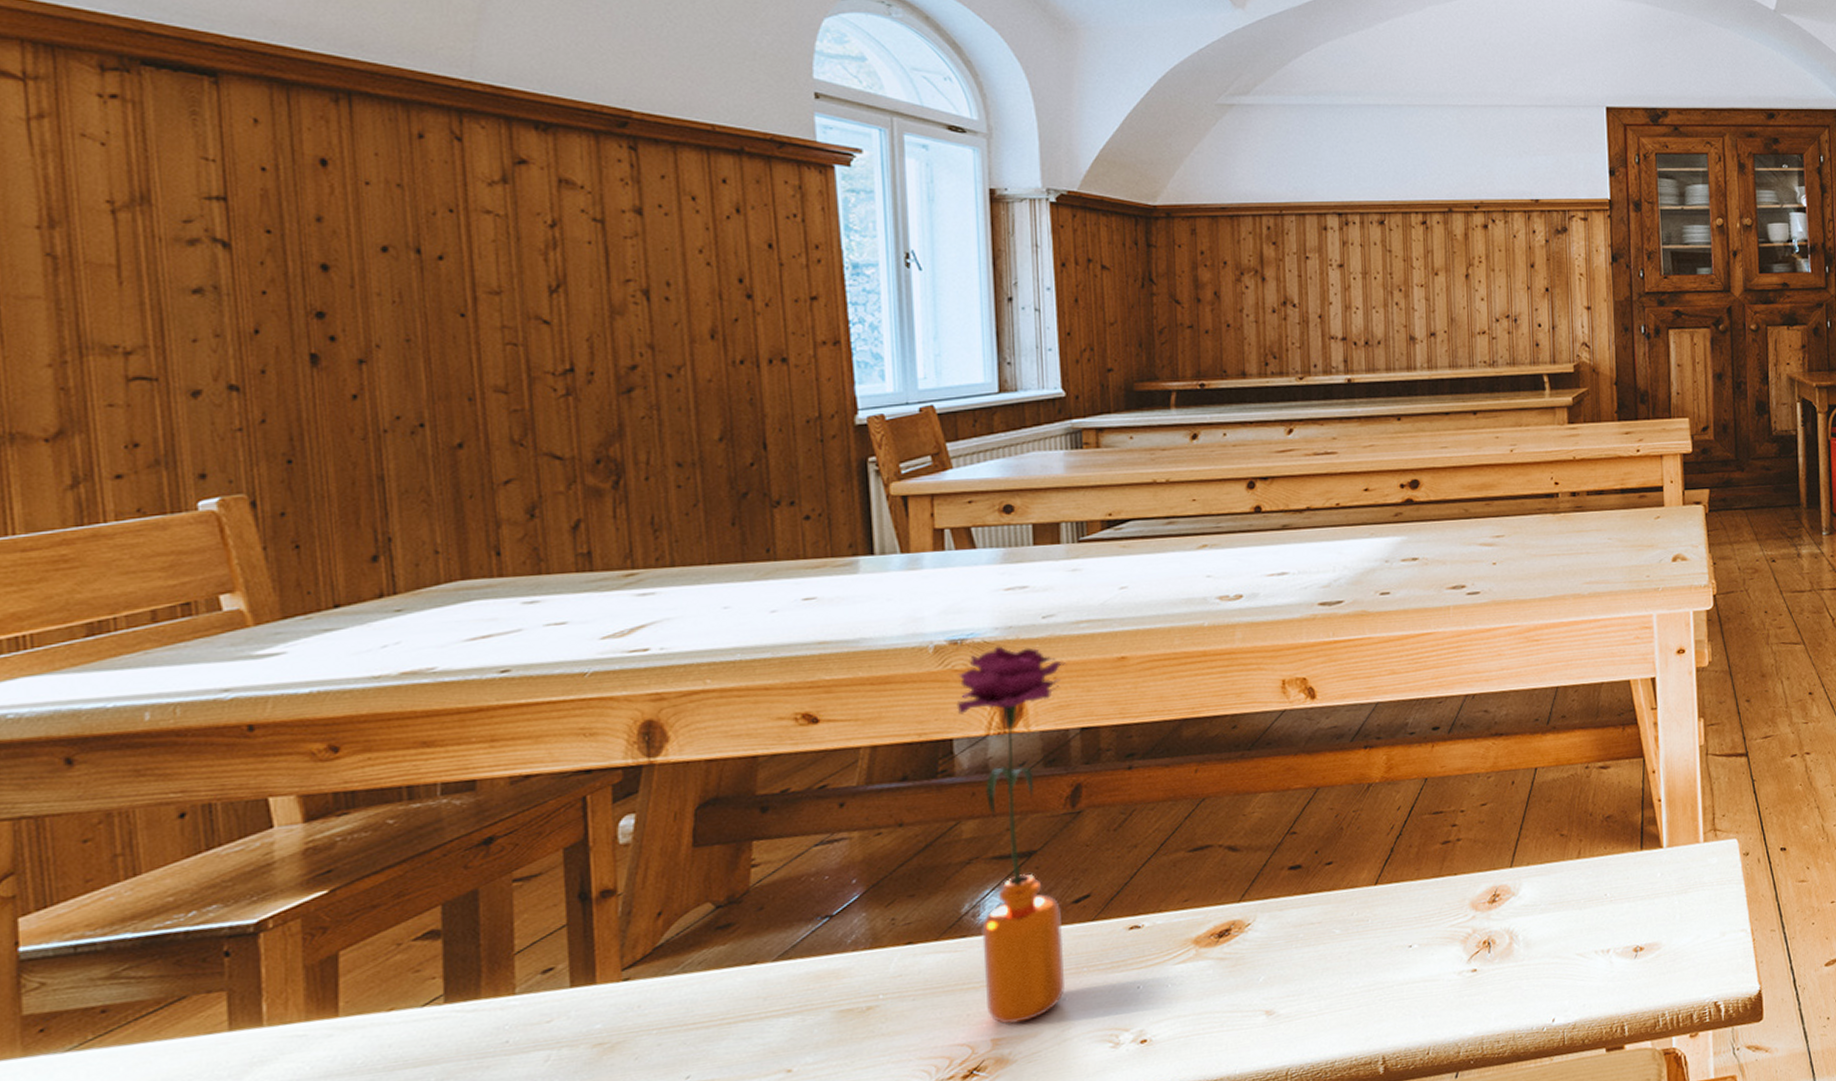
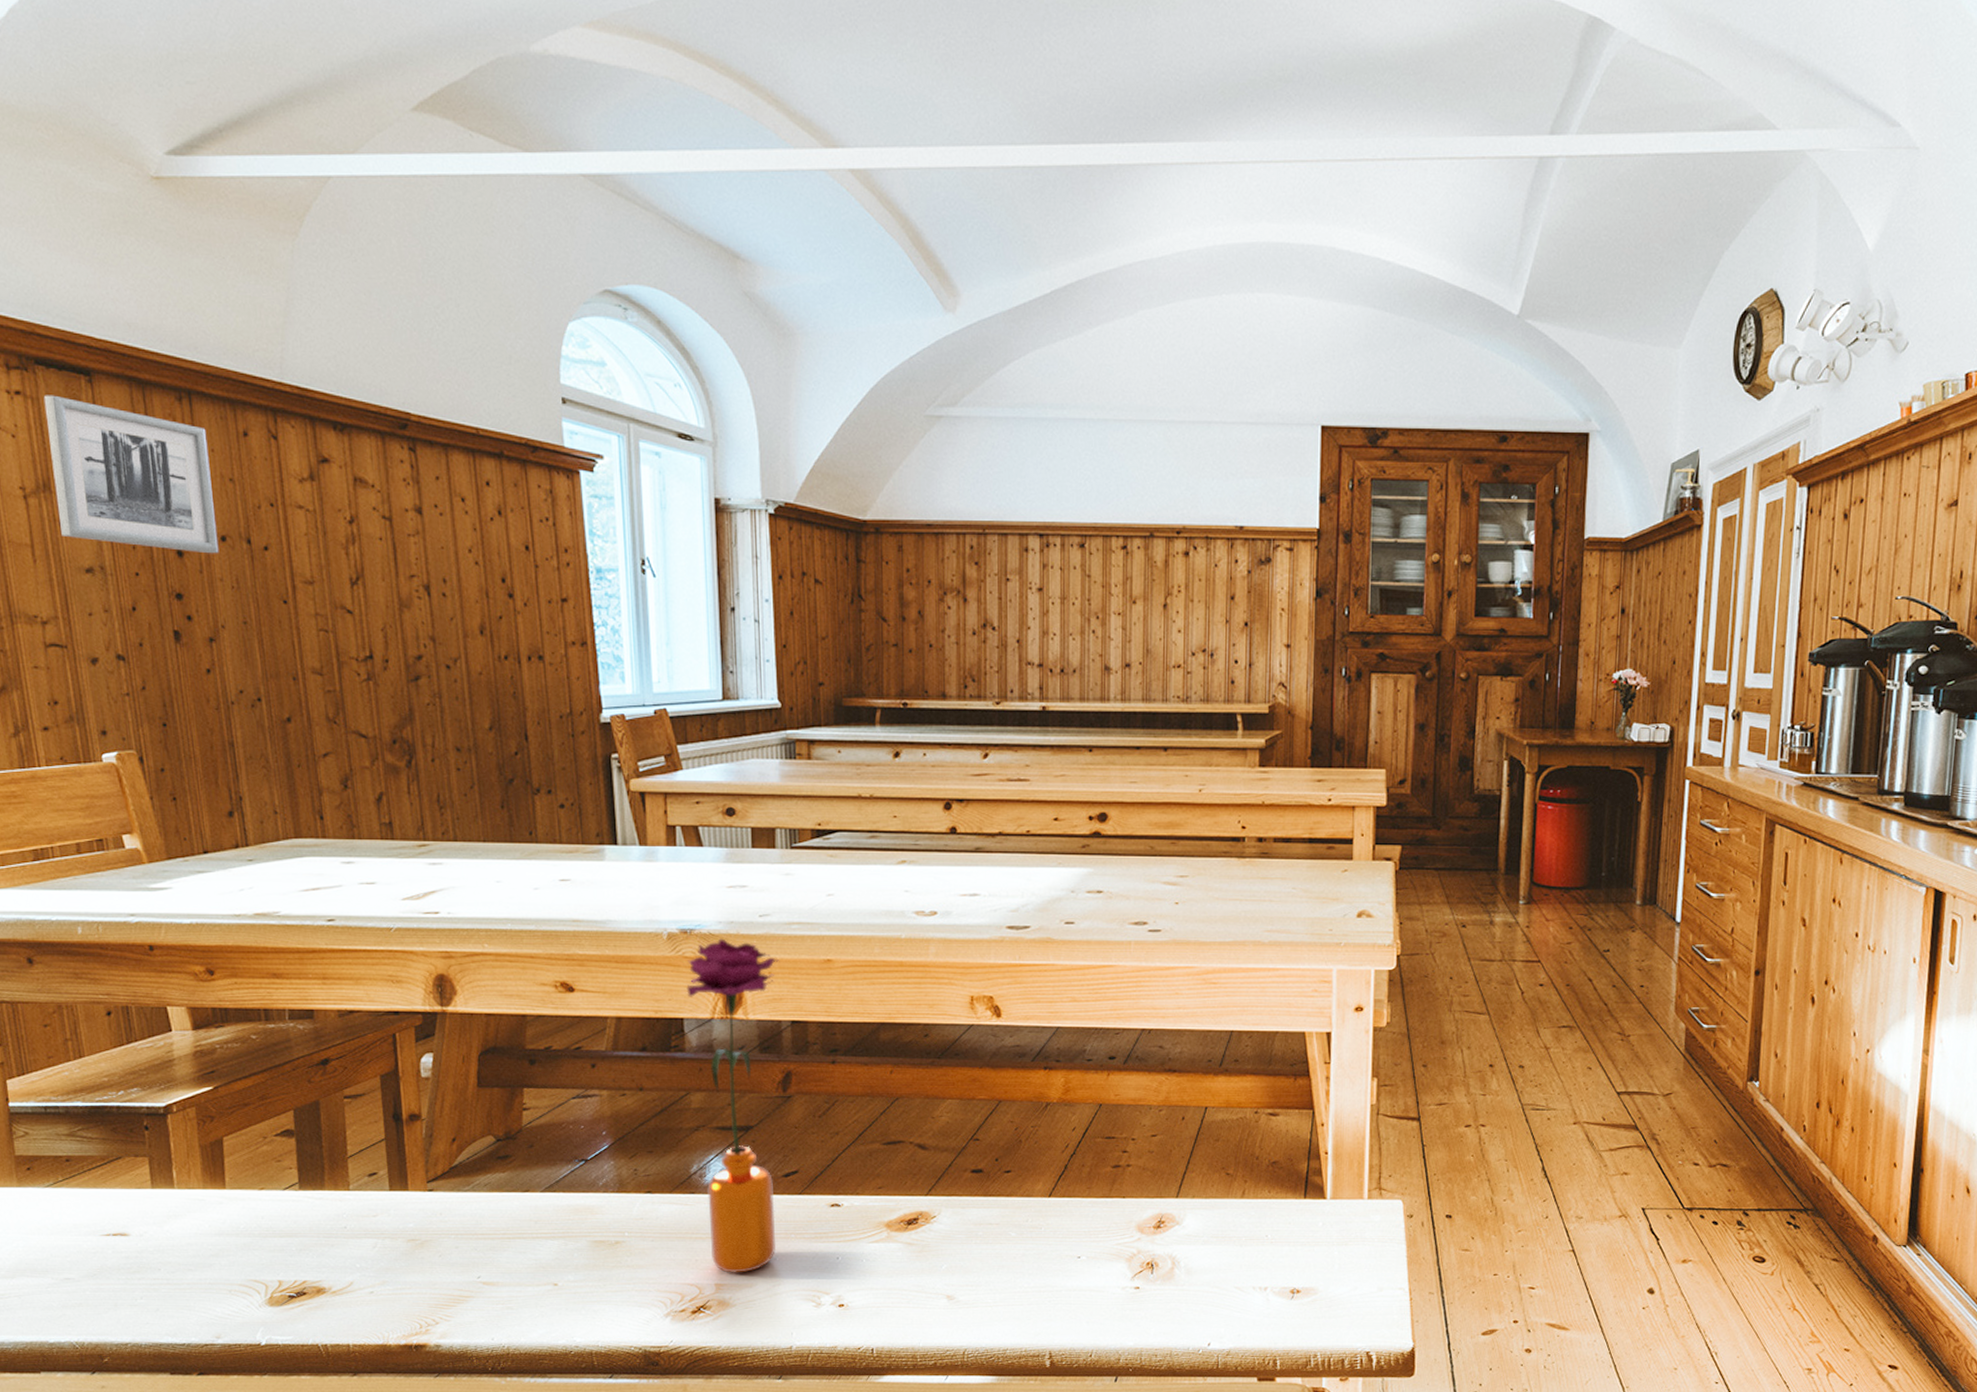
wall art: none [149,98,378,267] -> present [43,395,219,554]

